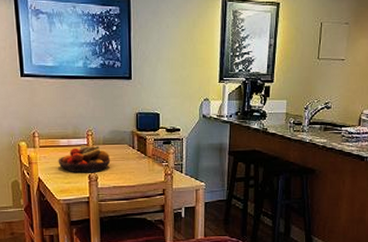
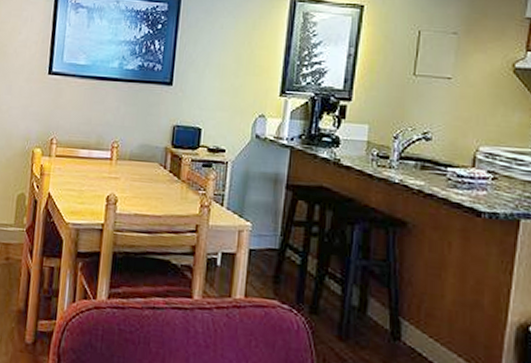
fruit bowl: present [58,144,111,173] -> none [73,157,136,195]

